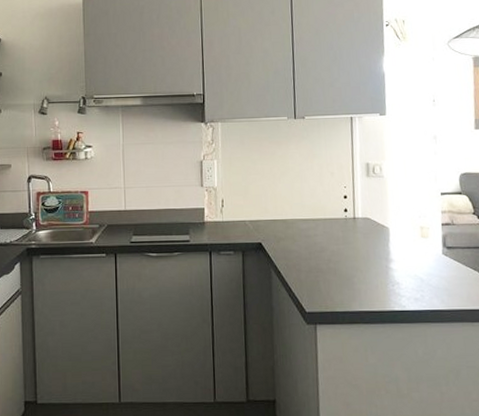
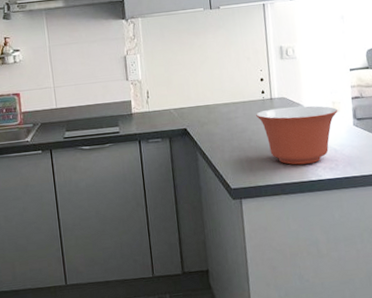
mixing bowl: none [337,228,426,292] -> present [256,105,338,165]

